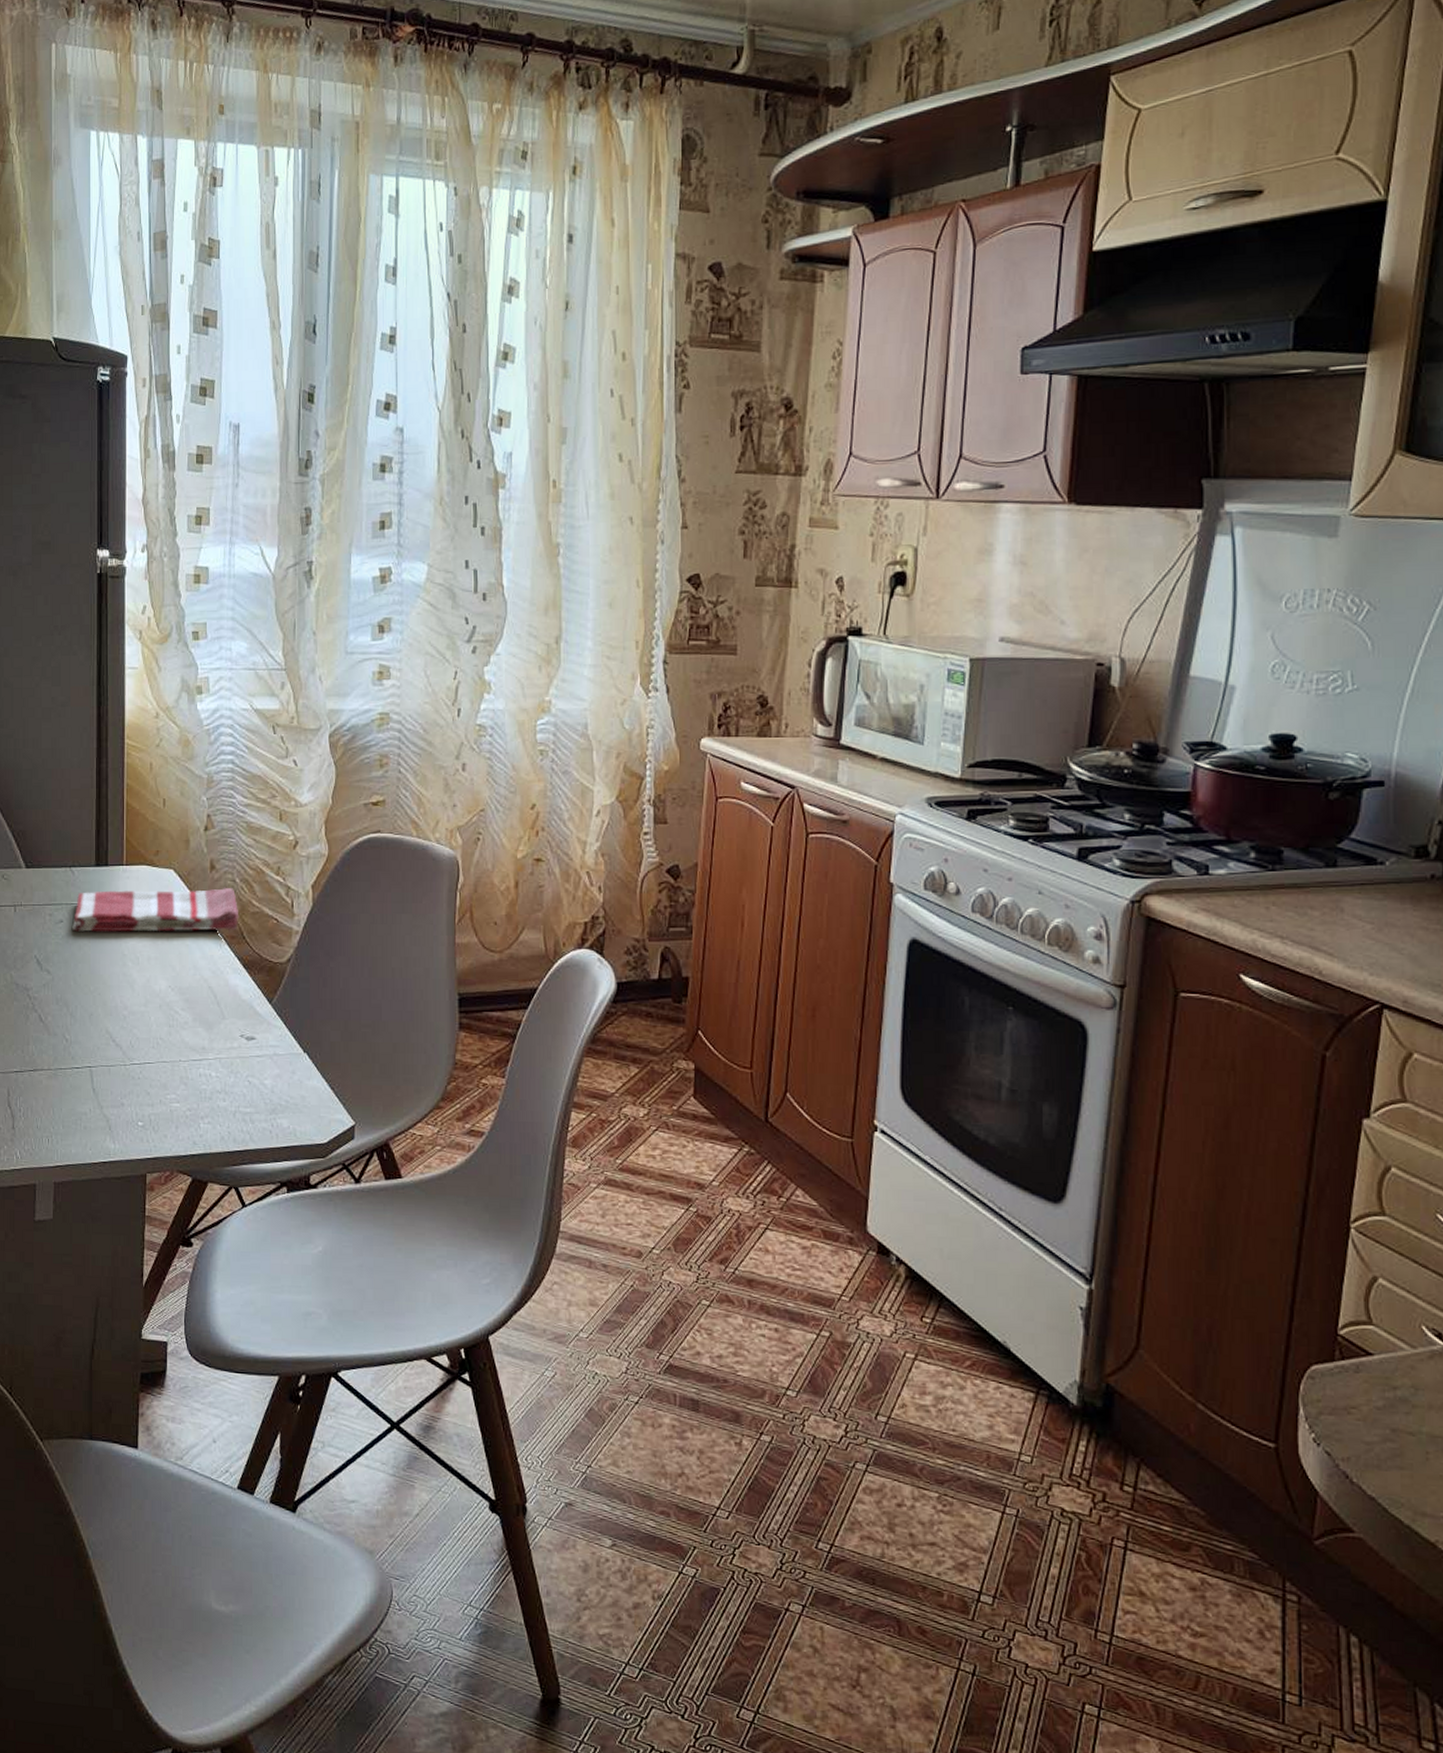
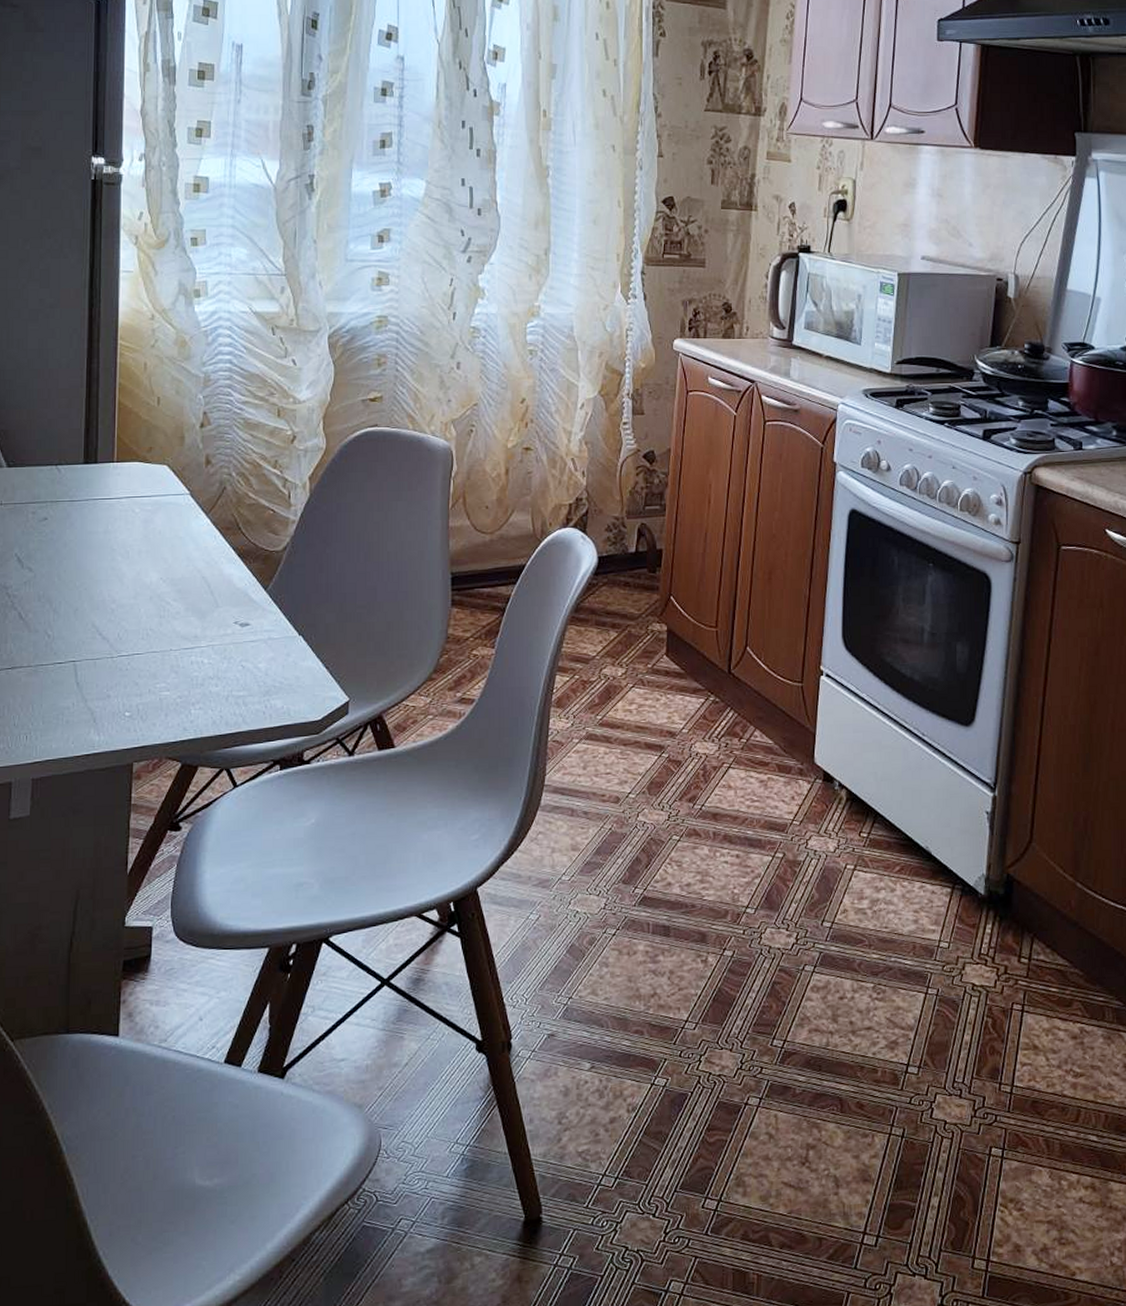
dish towel: present [72,887,240,932] -> none [57,481,235,528]

